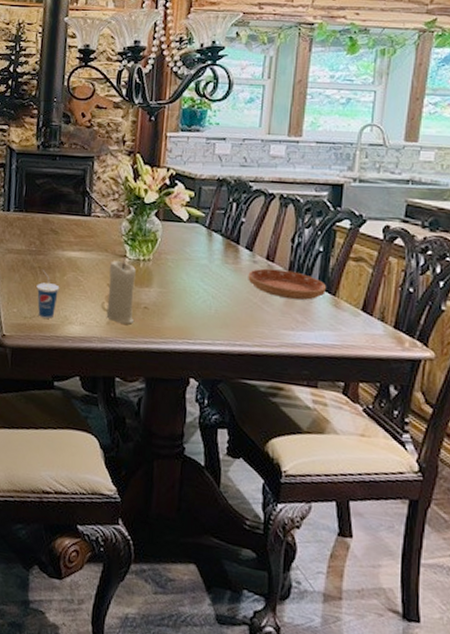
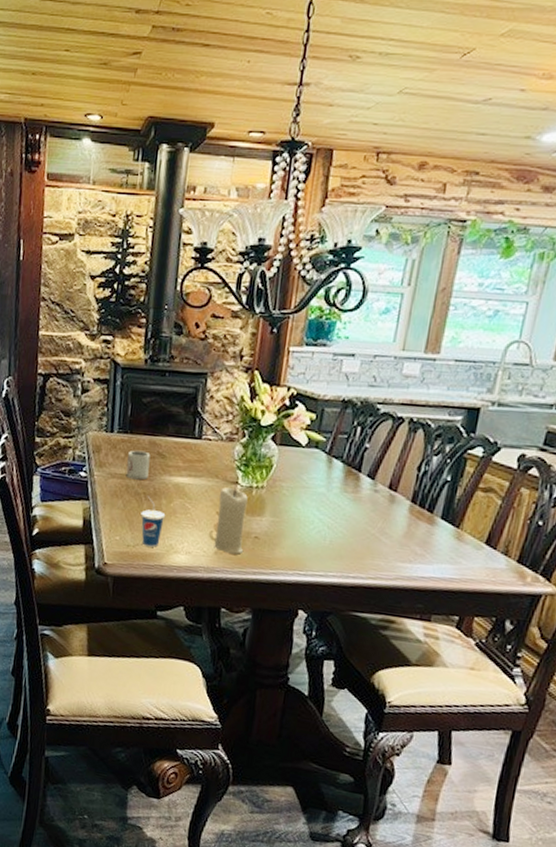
cup: none [22,227,44,255] -> present [126,450,151,480]
saucer: present [248,268,326,300] -> none [367,498,450,532]

